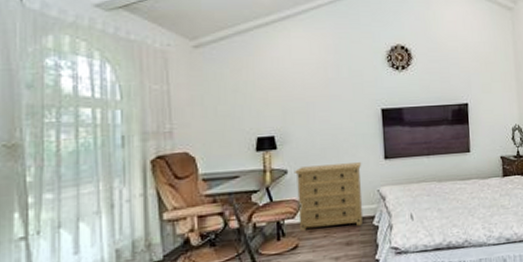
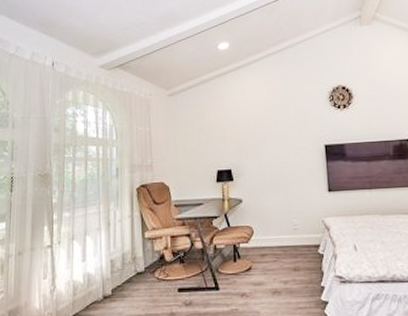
dresser: present [293,162,364,231] -> none [247,194,309,254]

